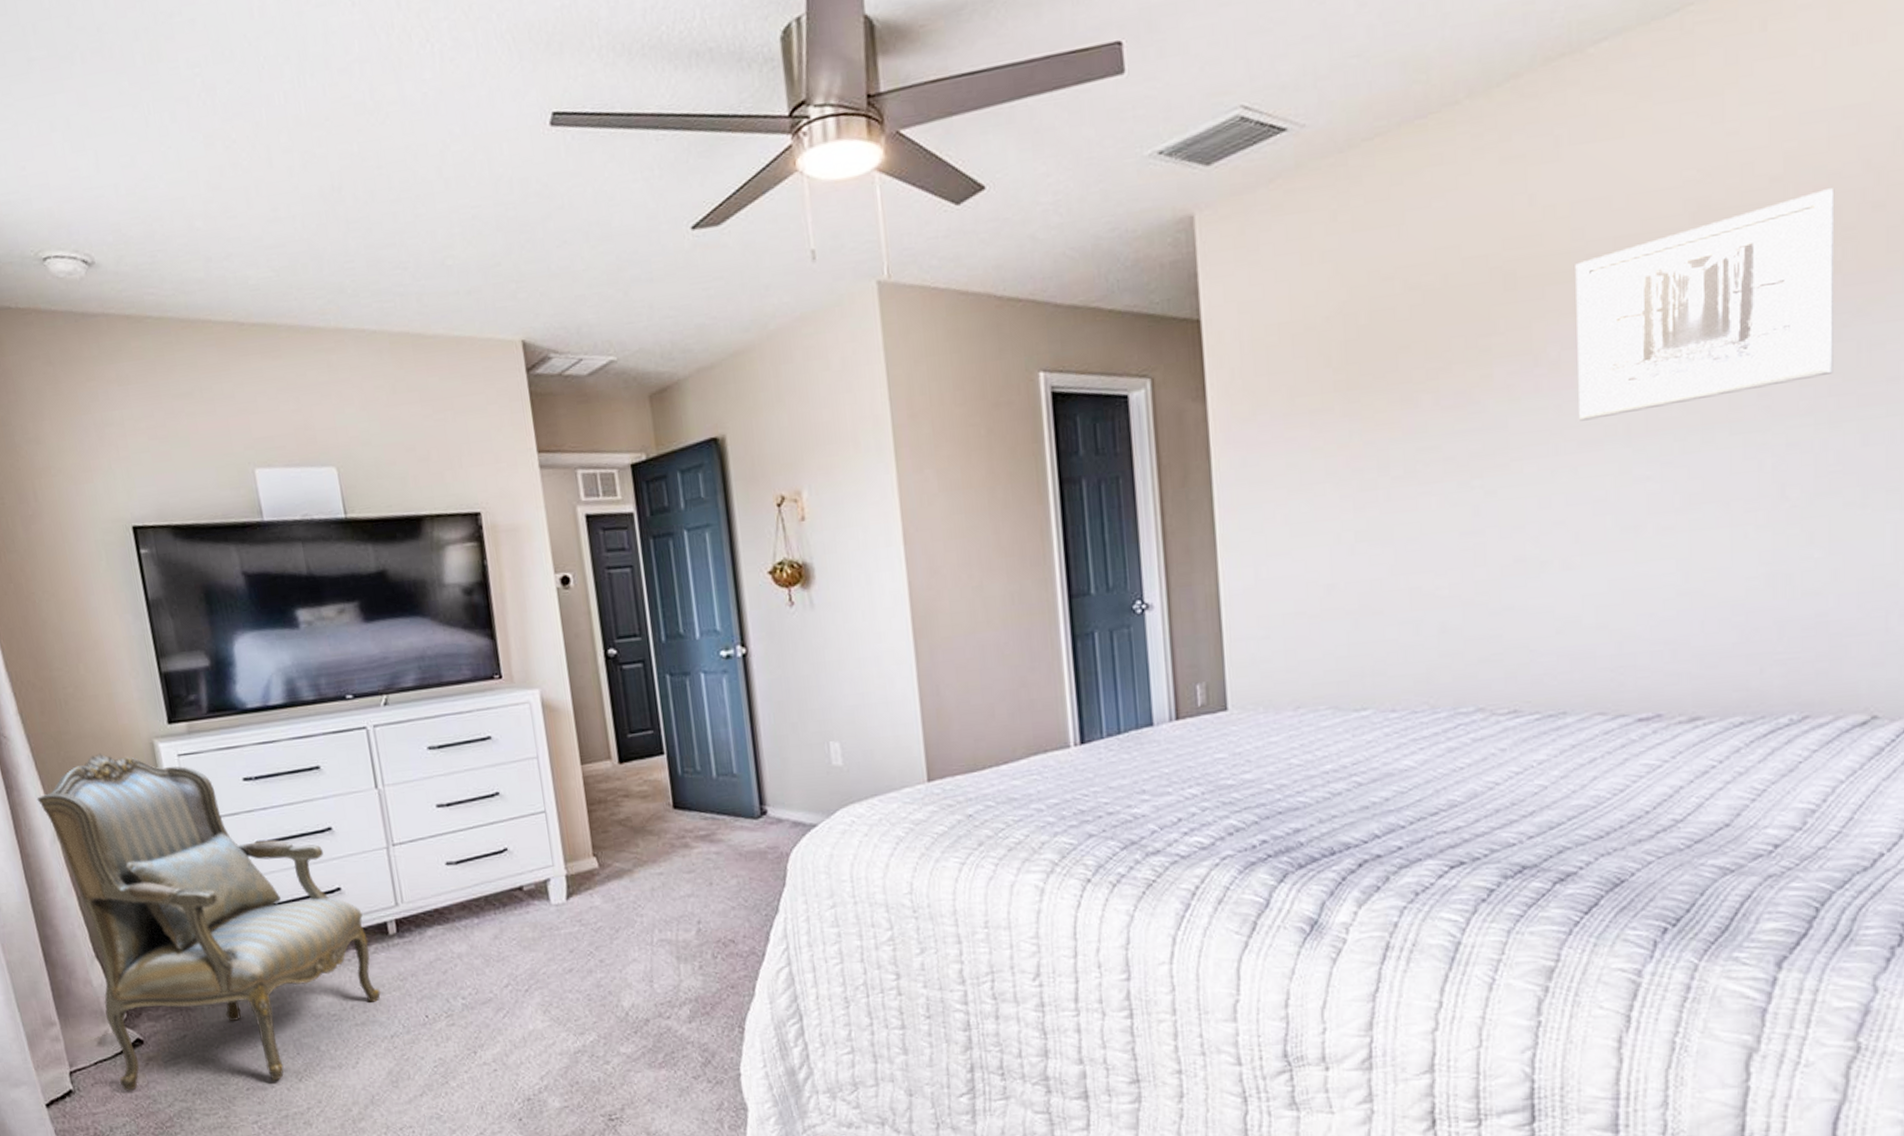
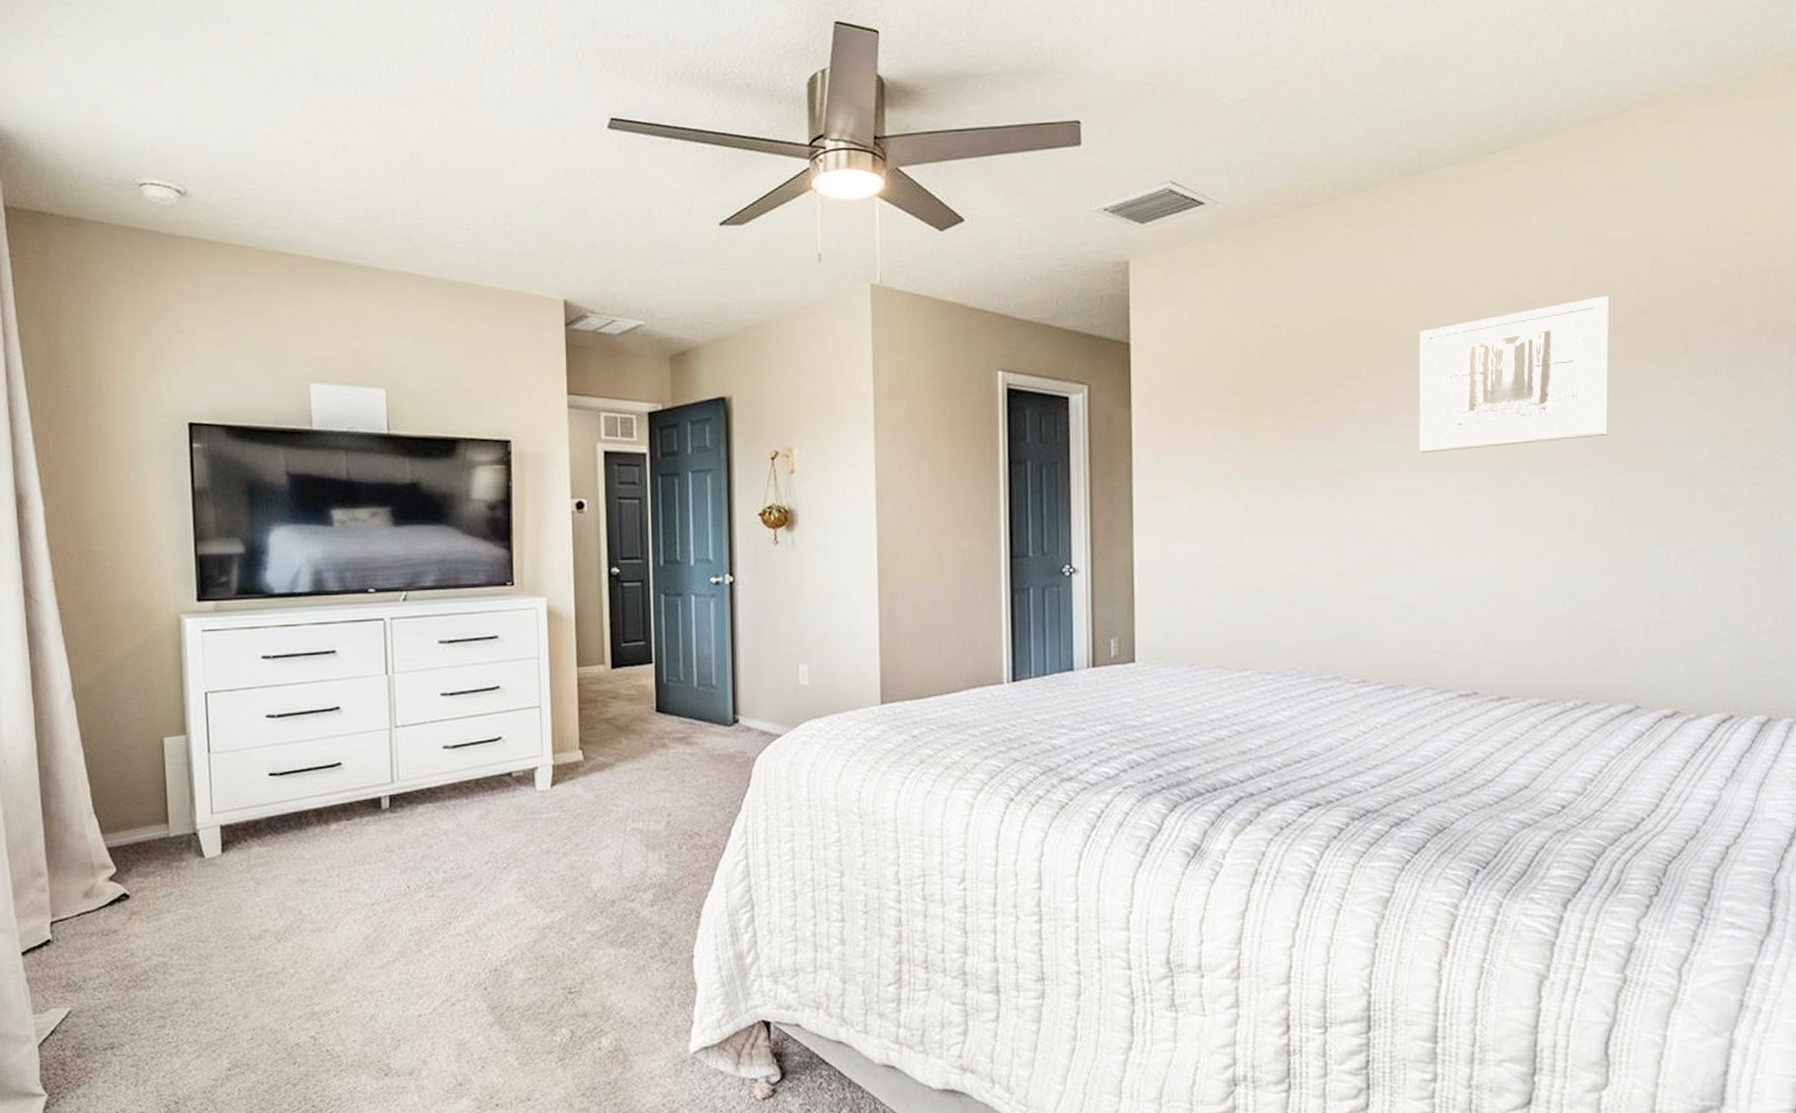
armchair: present [37,753,381,1092] -> none [58,623,368,945]

